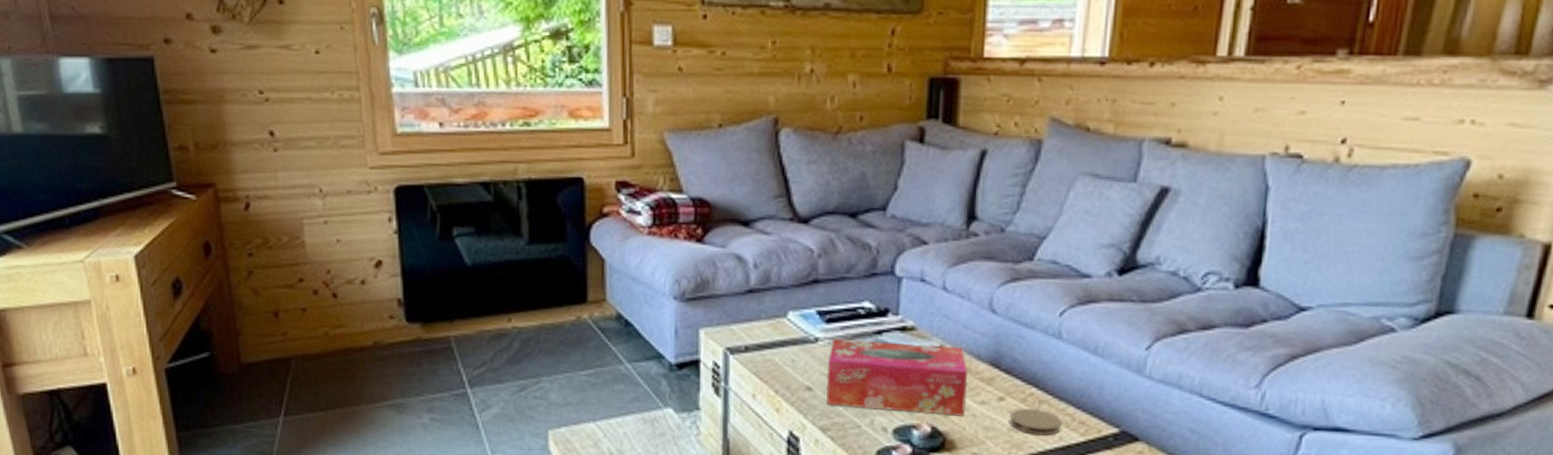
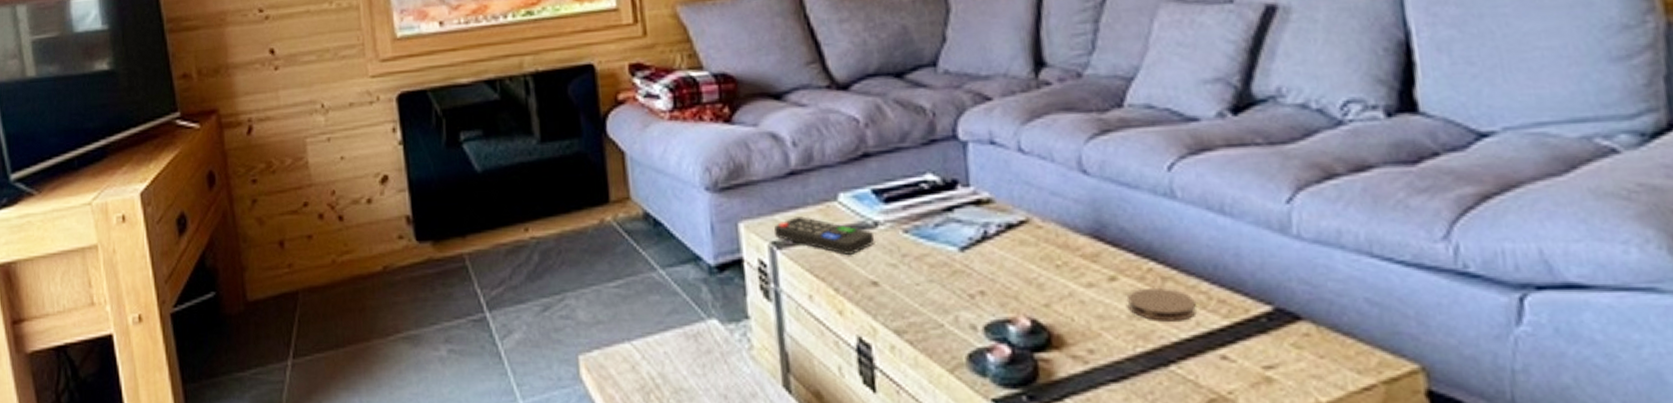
remote control: none [730,328,813,363] -> present [774,216,874,255]
tissue box: present [826,338,967,416] -> none [893,218,1070,304]

